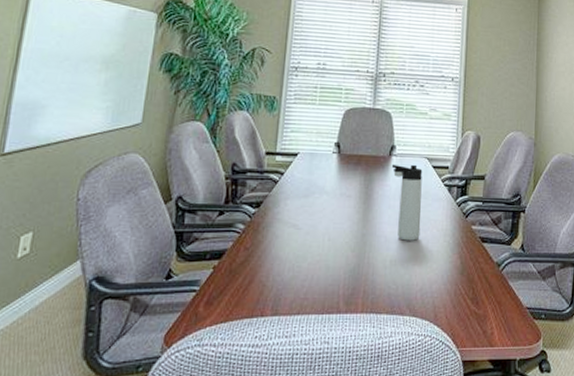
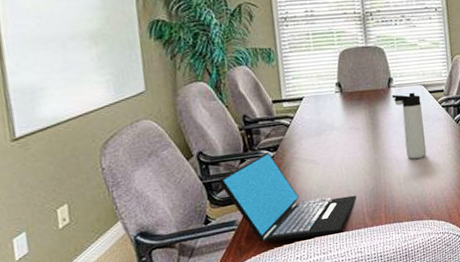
laptop: none [191,208,335,315] -> present [218,152,357,242]

